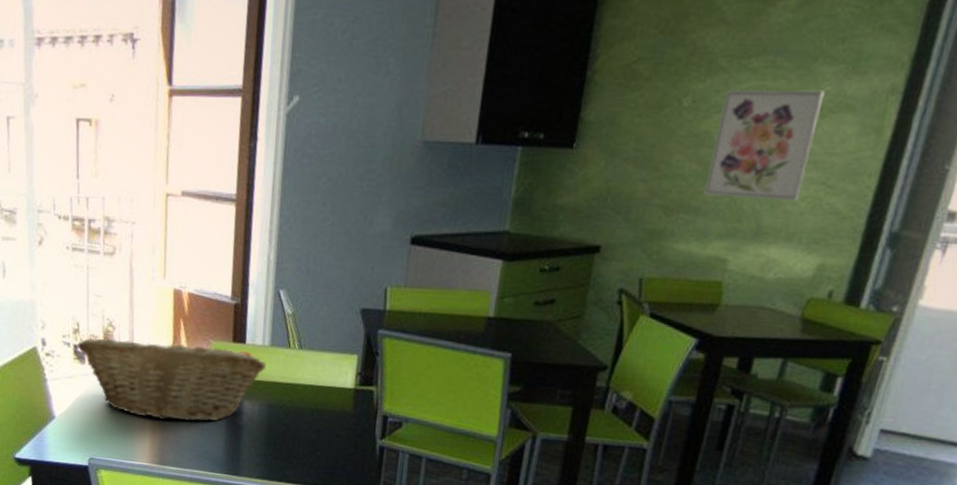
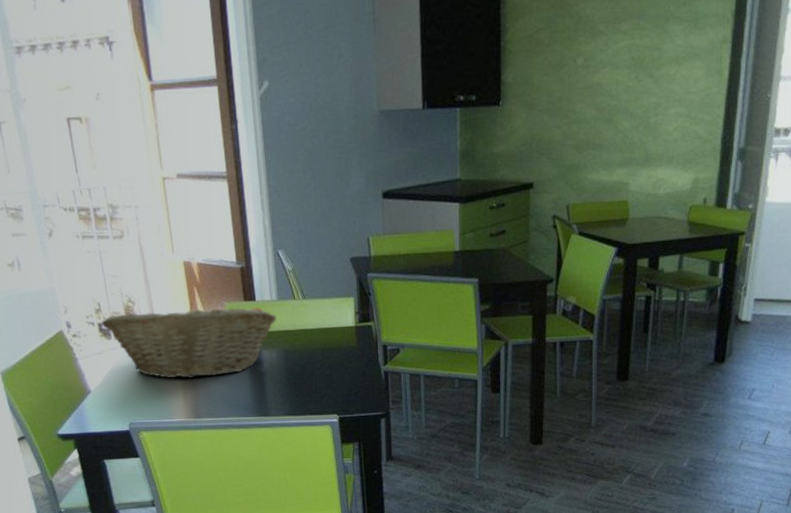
wall art: present [704,89,825,201] -> none [603,44,678,134]

